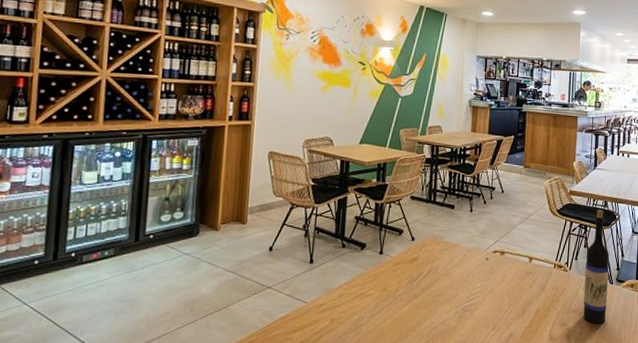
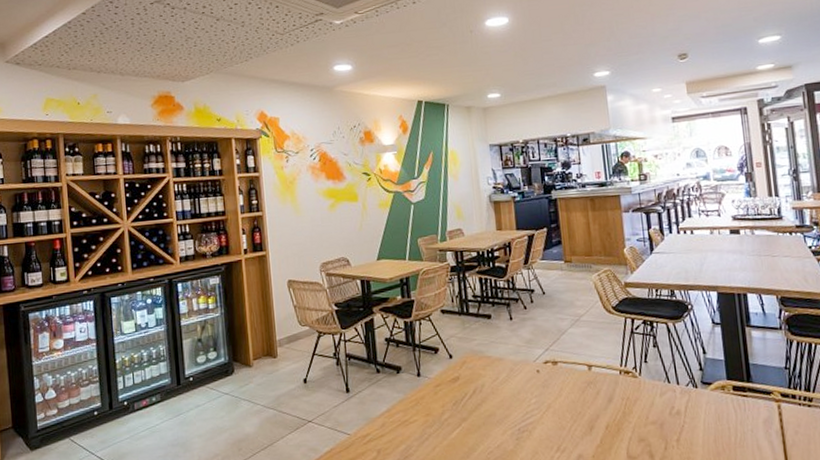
wine bottle: present [583,210,609,324] -> none [657,300,695,437]

